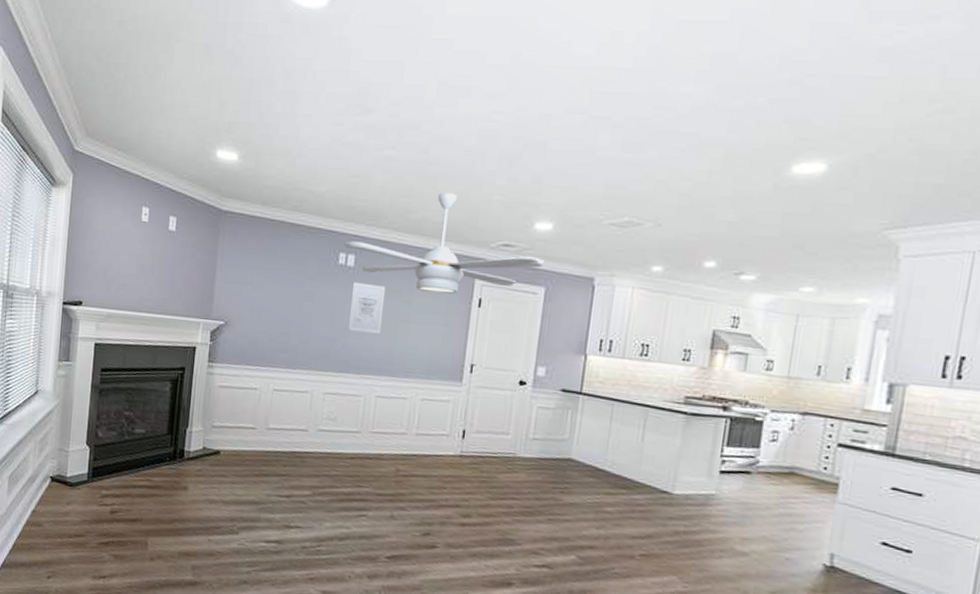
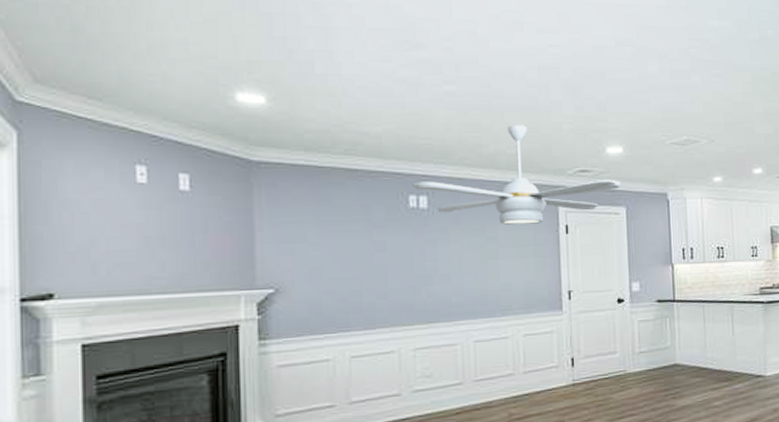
wall art: present [348,282,386,334] -> none [430,224,469,277]

